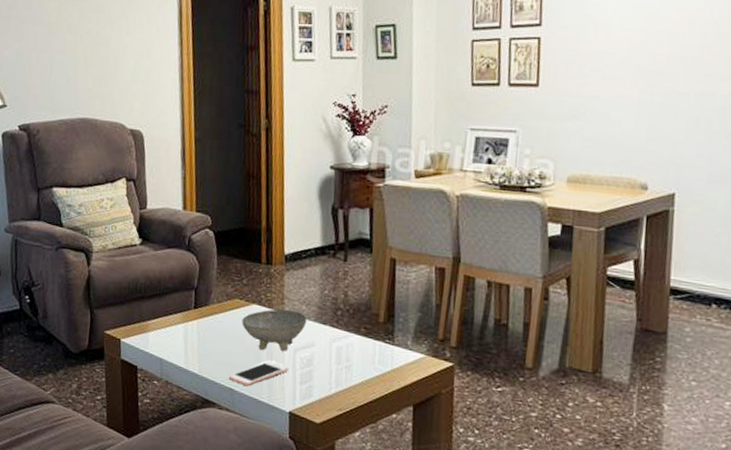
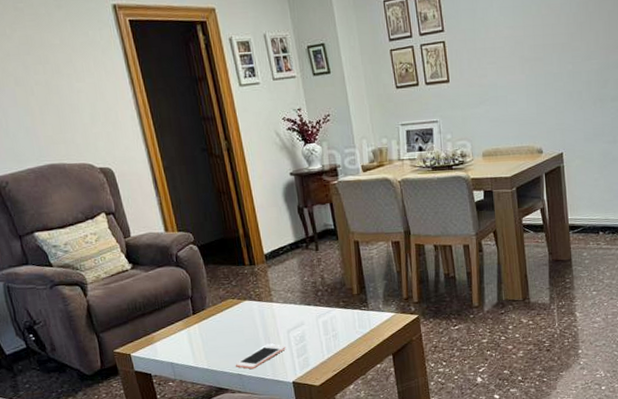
bowl: present [242,309,308,351] -> none [237,299,294,338]

